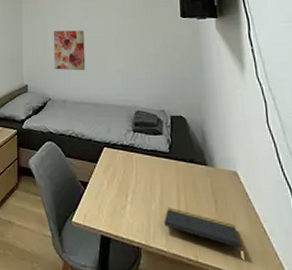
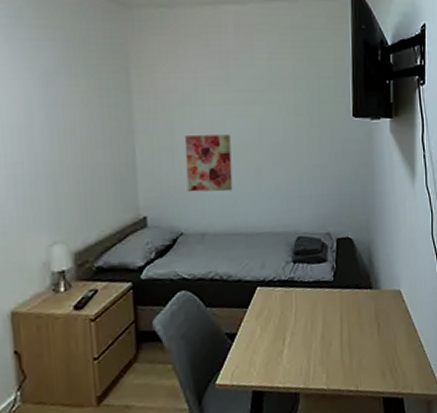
notepad: present [164,207,242,251] -> none [325,341,400,369]

